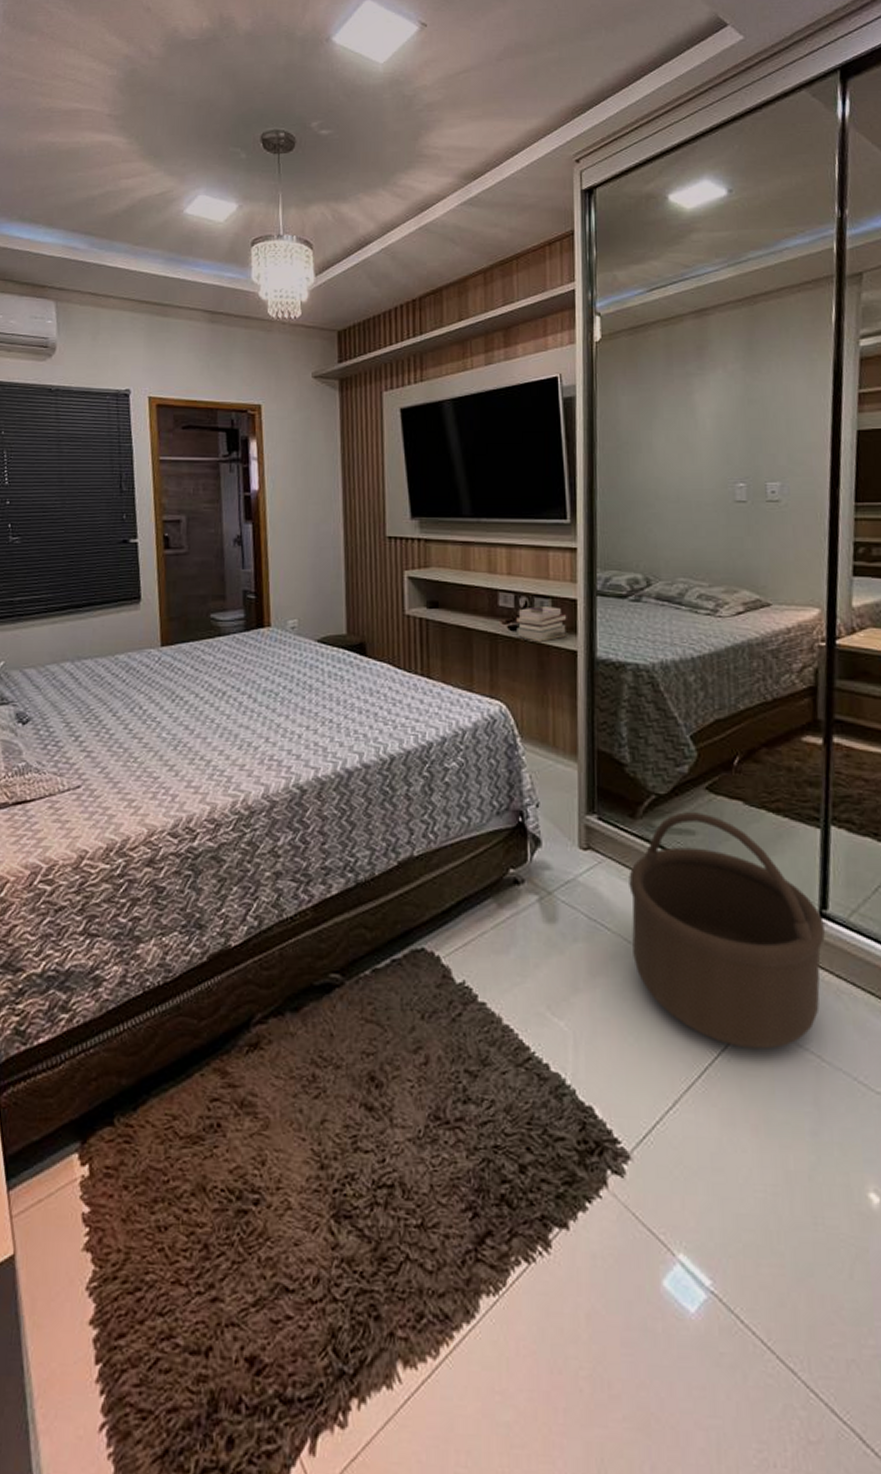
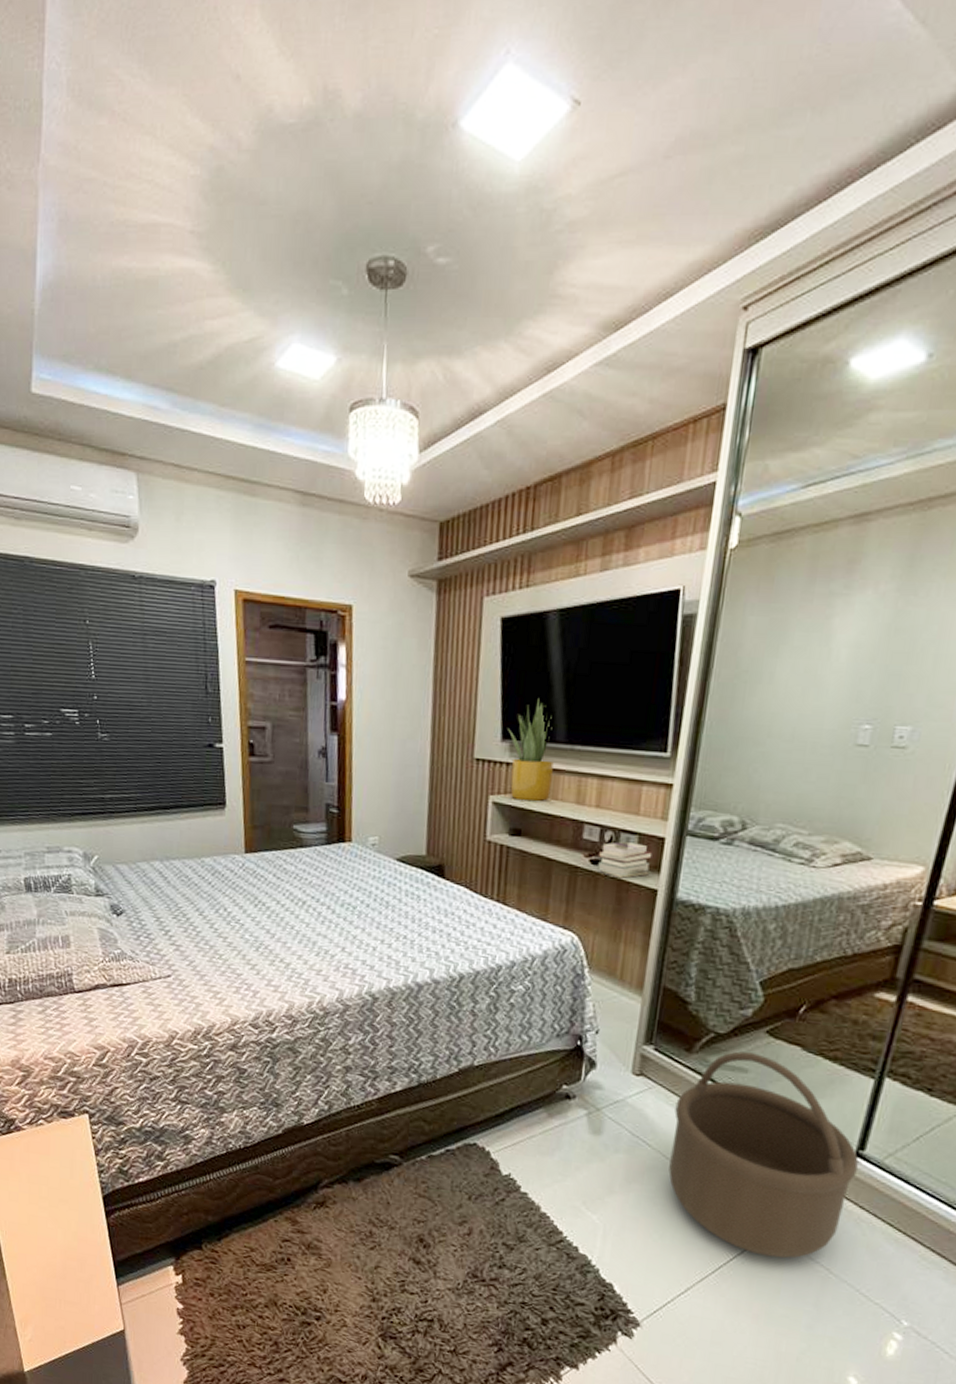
planter: none [416,477,463,574] -> present [508,697,554,802]

